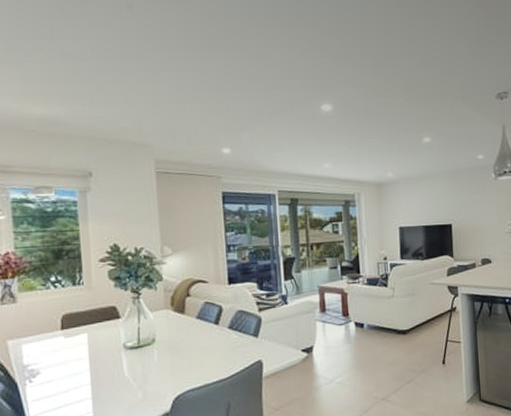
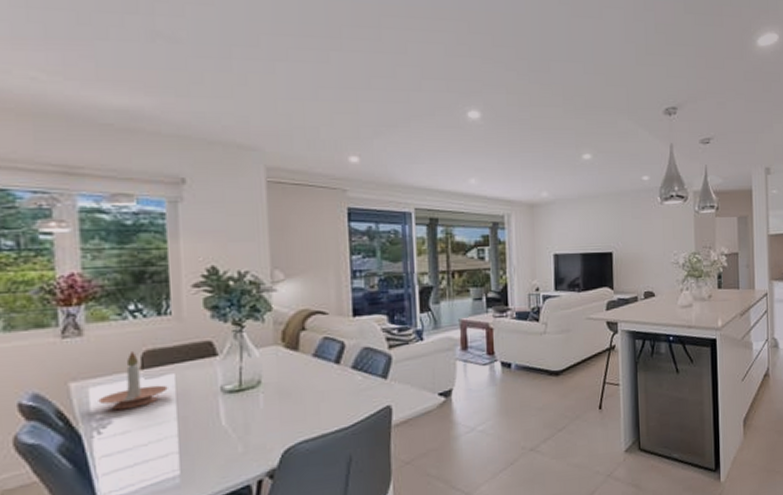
candle holder: none [29,315,82,363] -> present [98,352,168,411]

